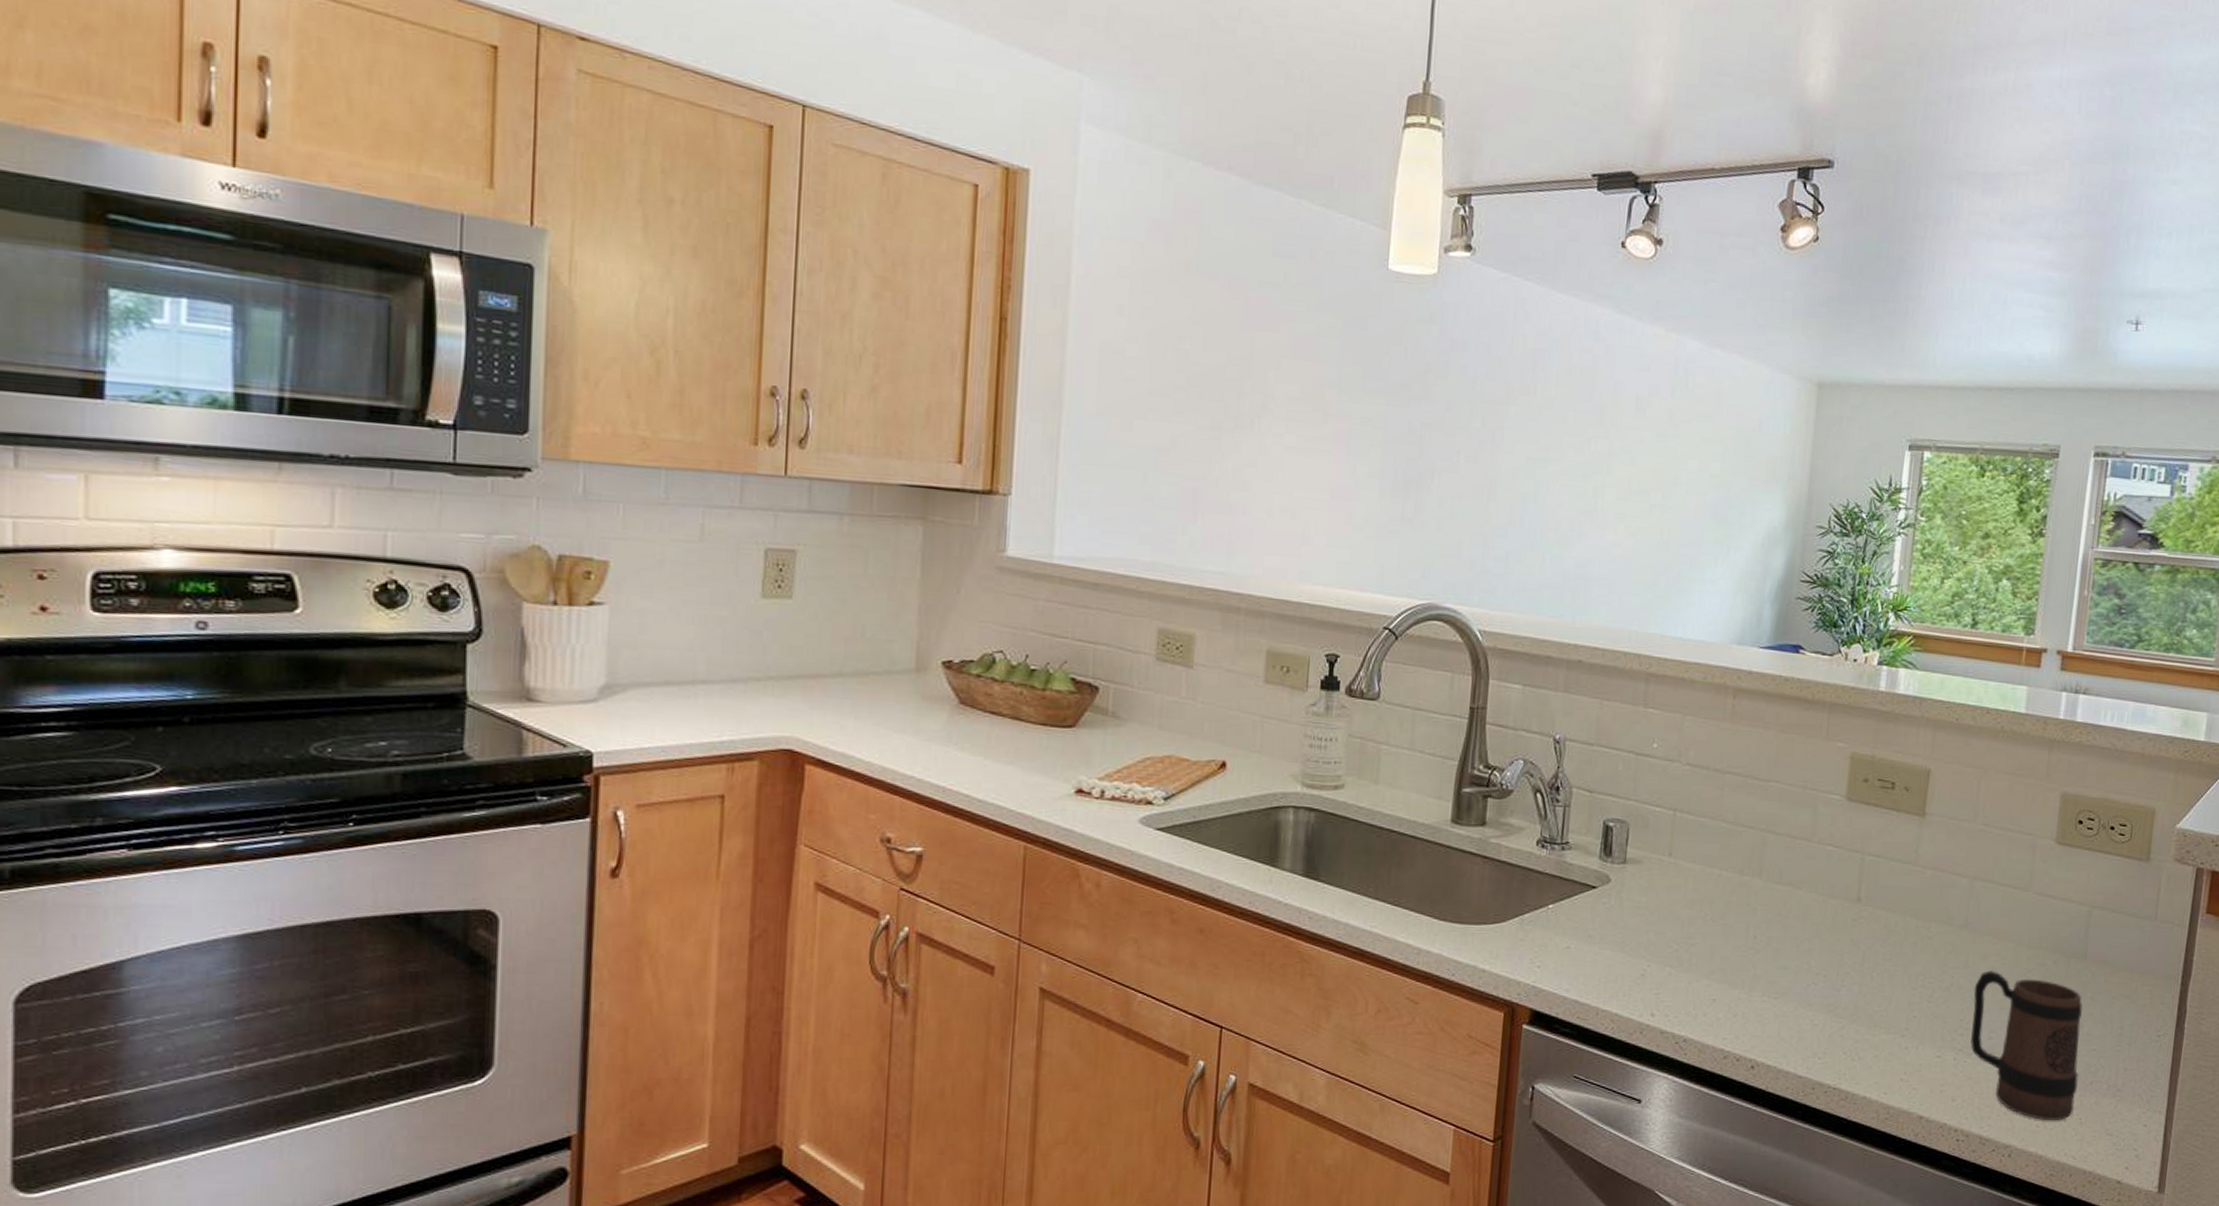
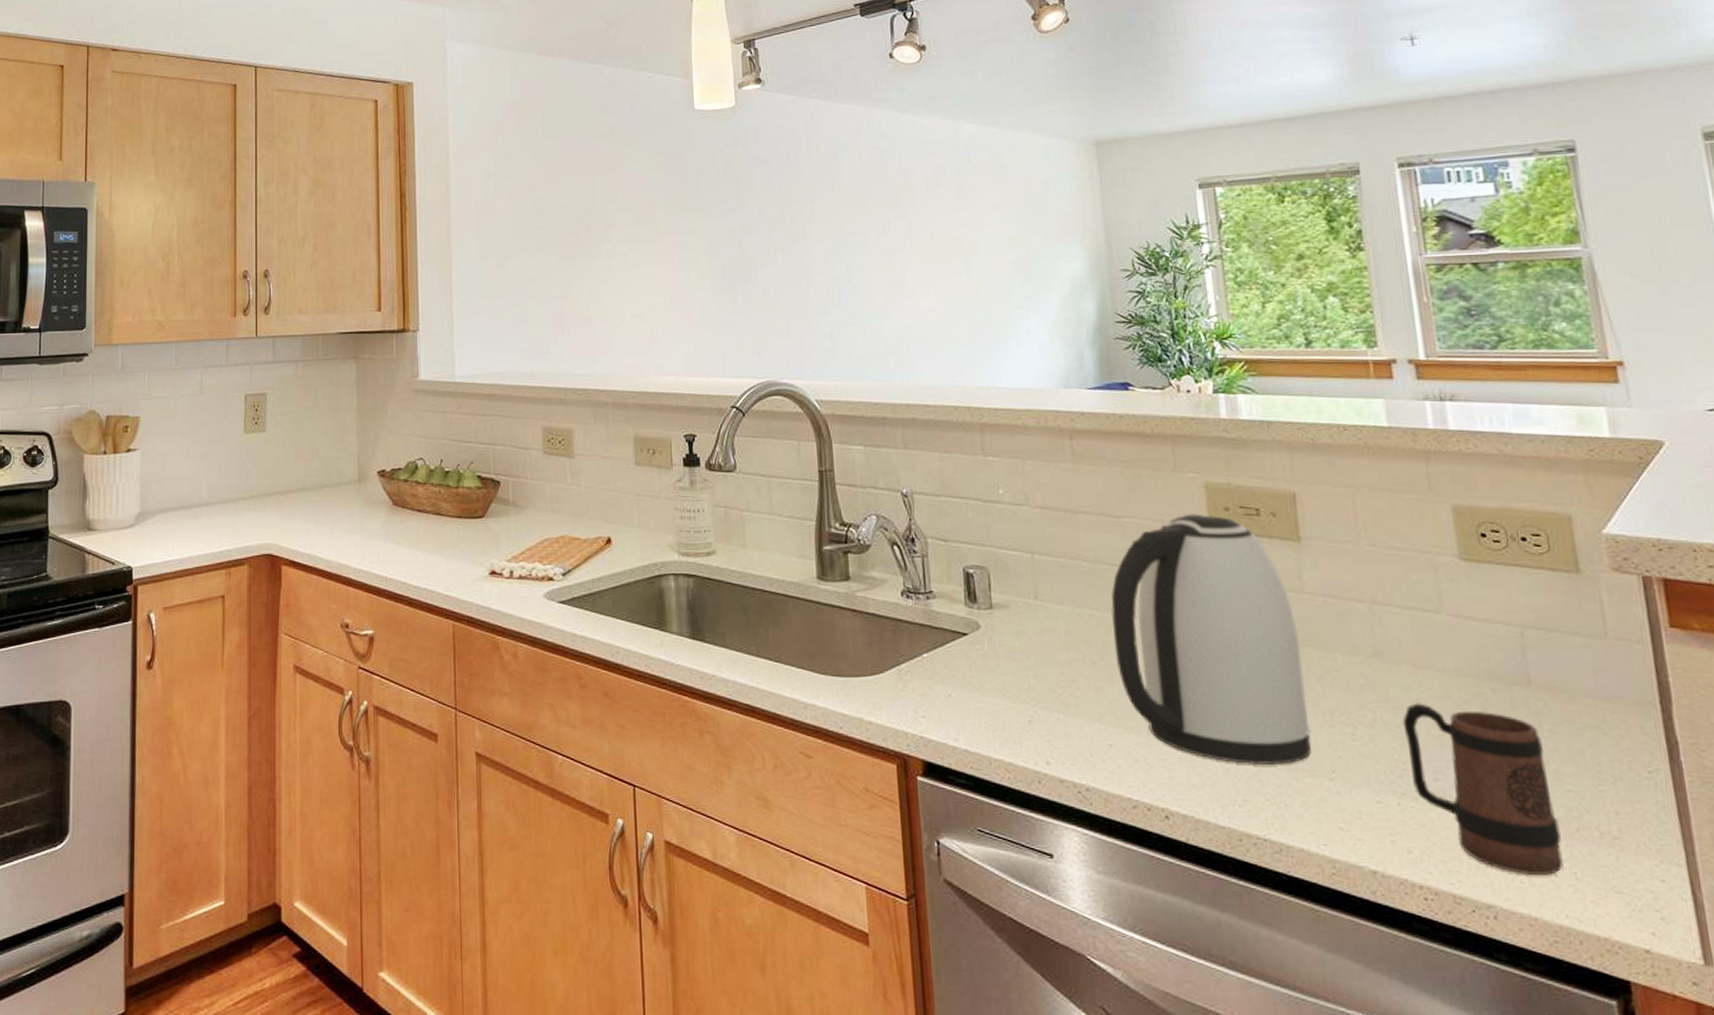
kettle: none [1735,782,1905,1022] -> present [1111,513,1312,764]

